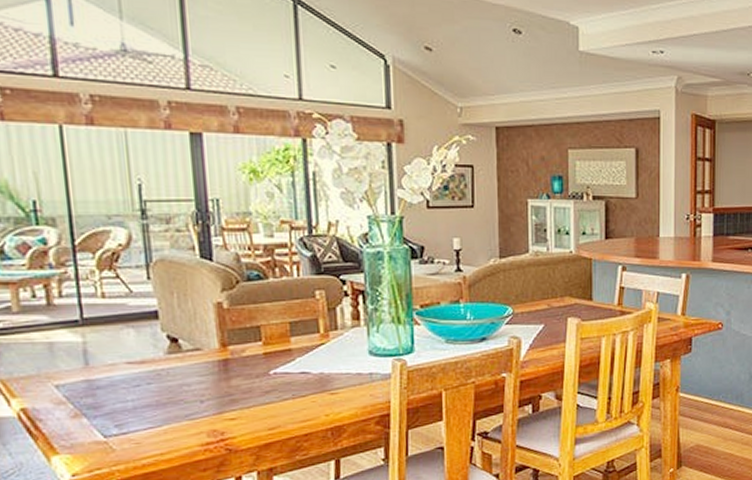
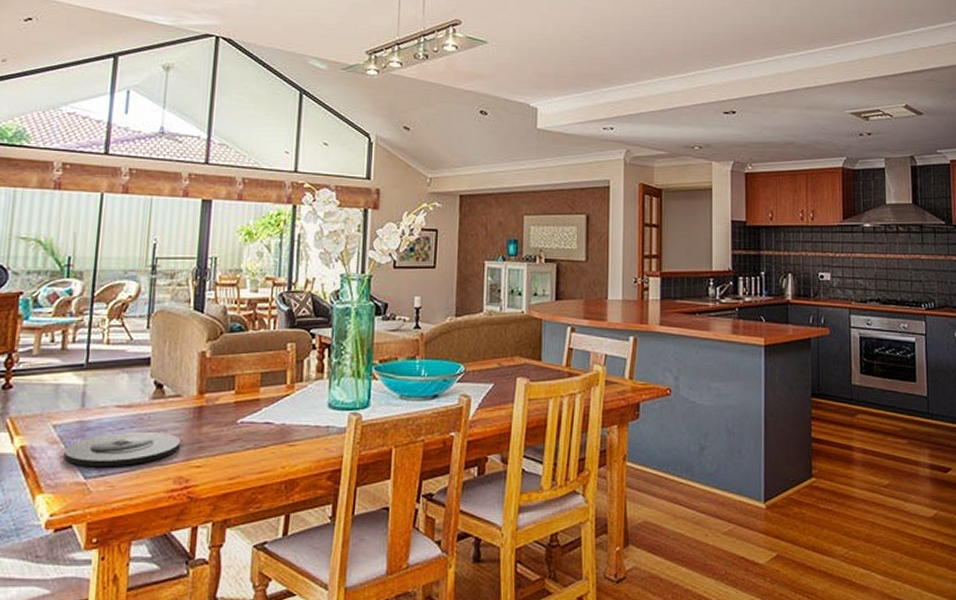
plate: none [75,387,208,426] -> present [64,431,180,468]

